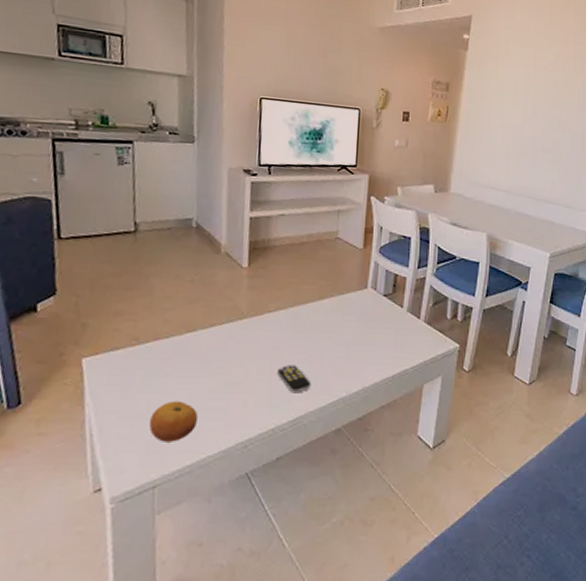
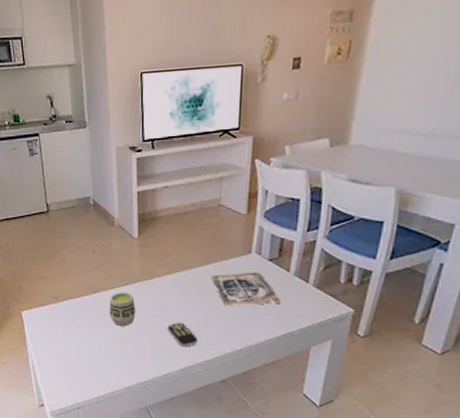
fruit: present [149,400,198,442] -> none [71,346,105,377]
cup: none [207,330,241,372] -> present [110,292,136,326]
magazine: none [327,307,395,345] -> present [211,272,281,306]

